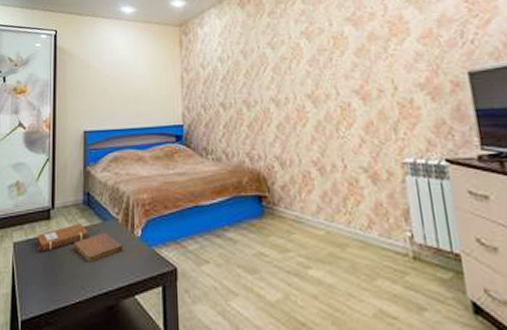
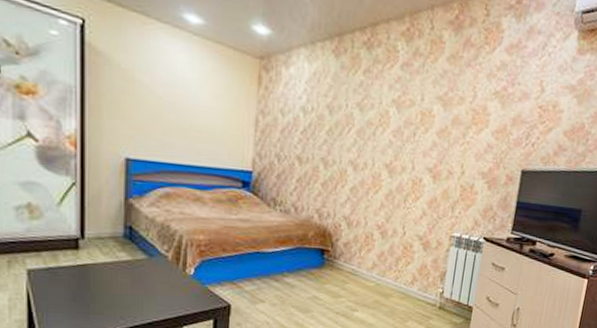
notebook: present [37,223,89,252] -> none [61,256,131,282]
notebook: present [74,233,123,263] -> none [111,268,172,295]

